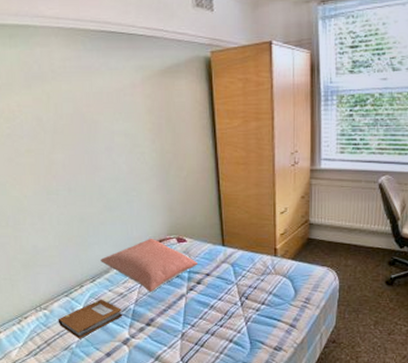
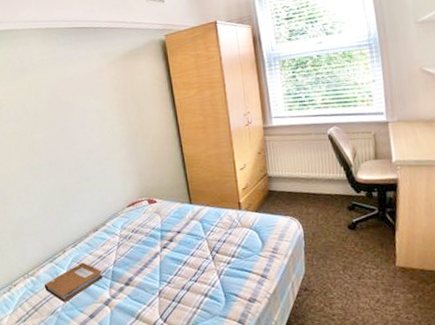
pillow: present [101,239,197,293] -> none [80,202,169,253]

